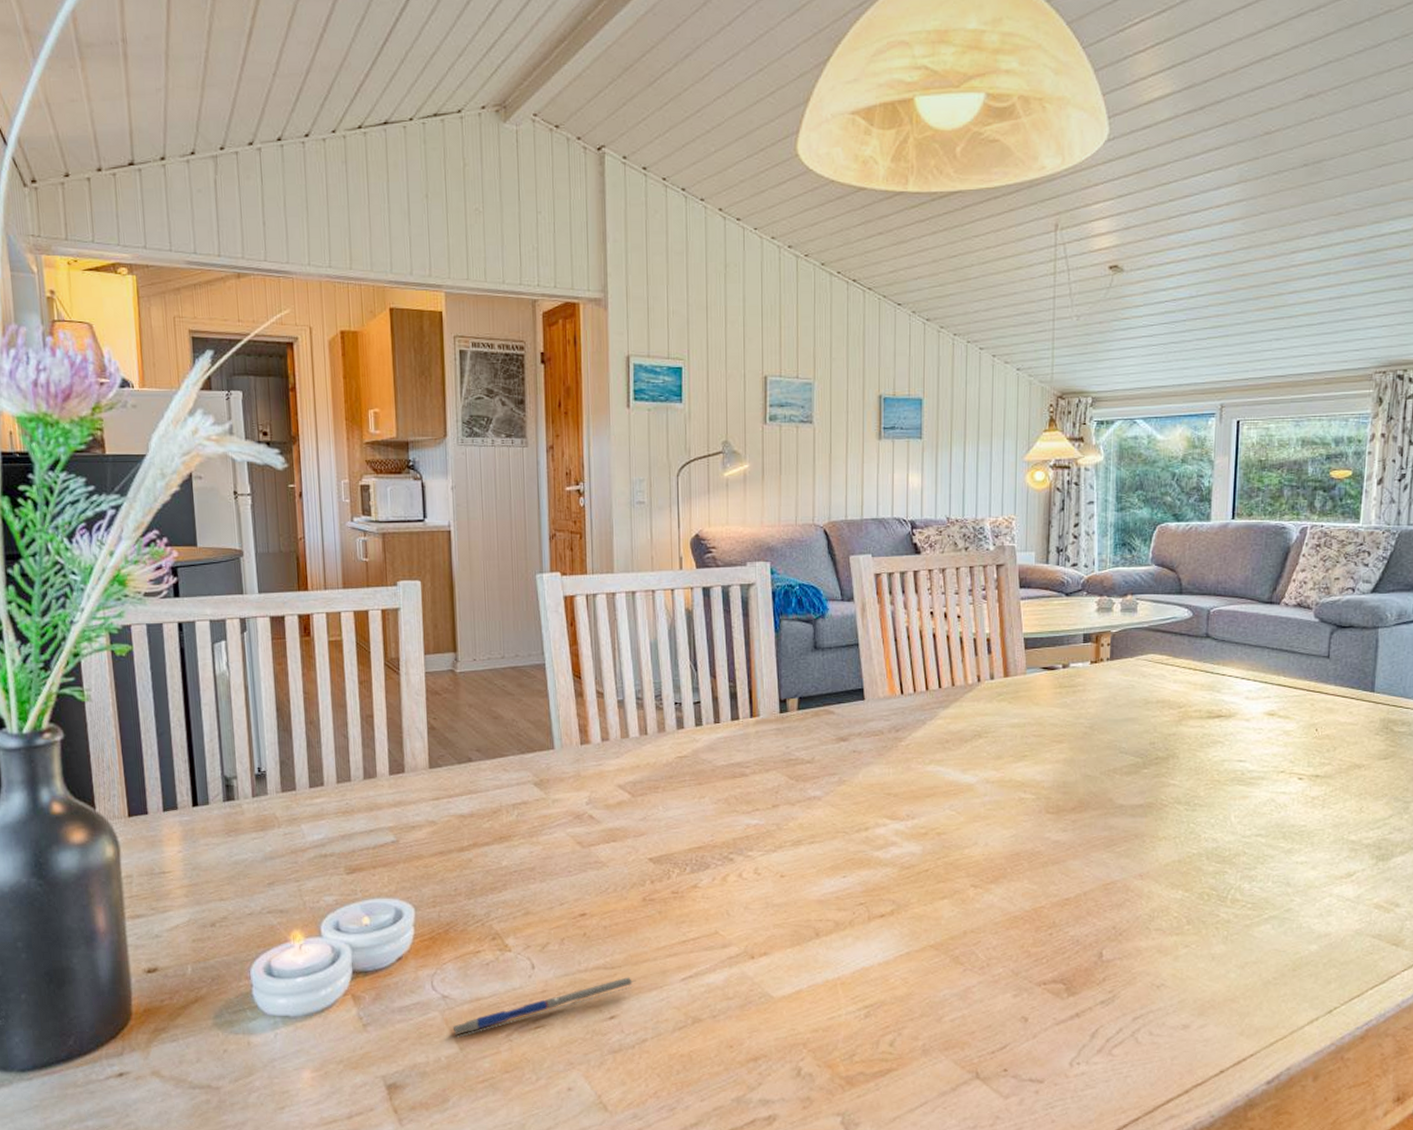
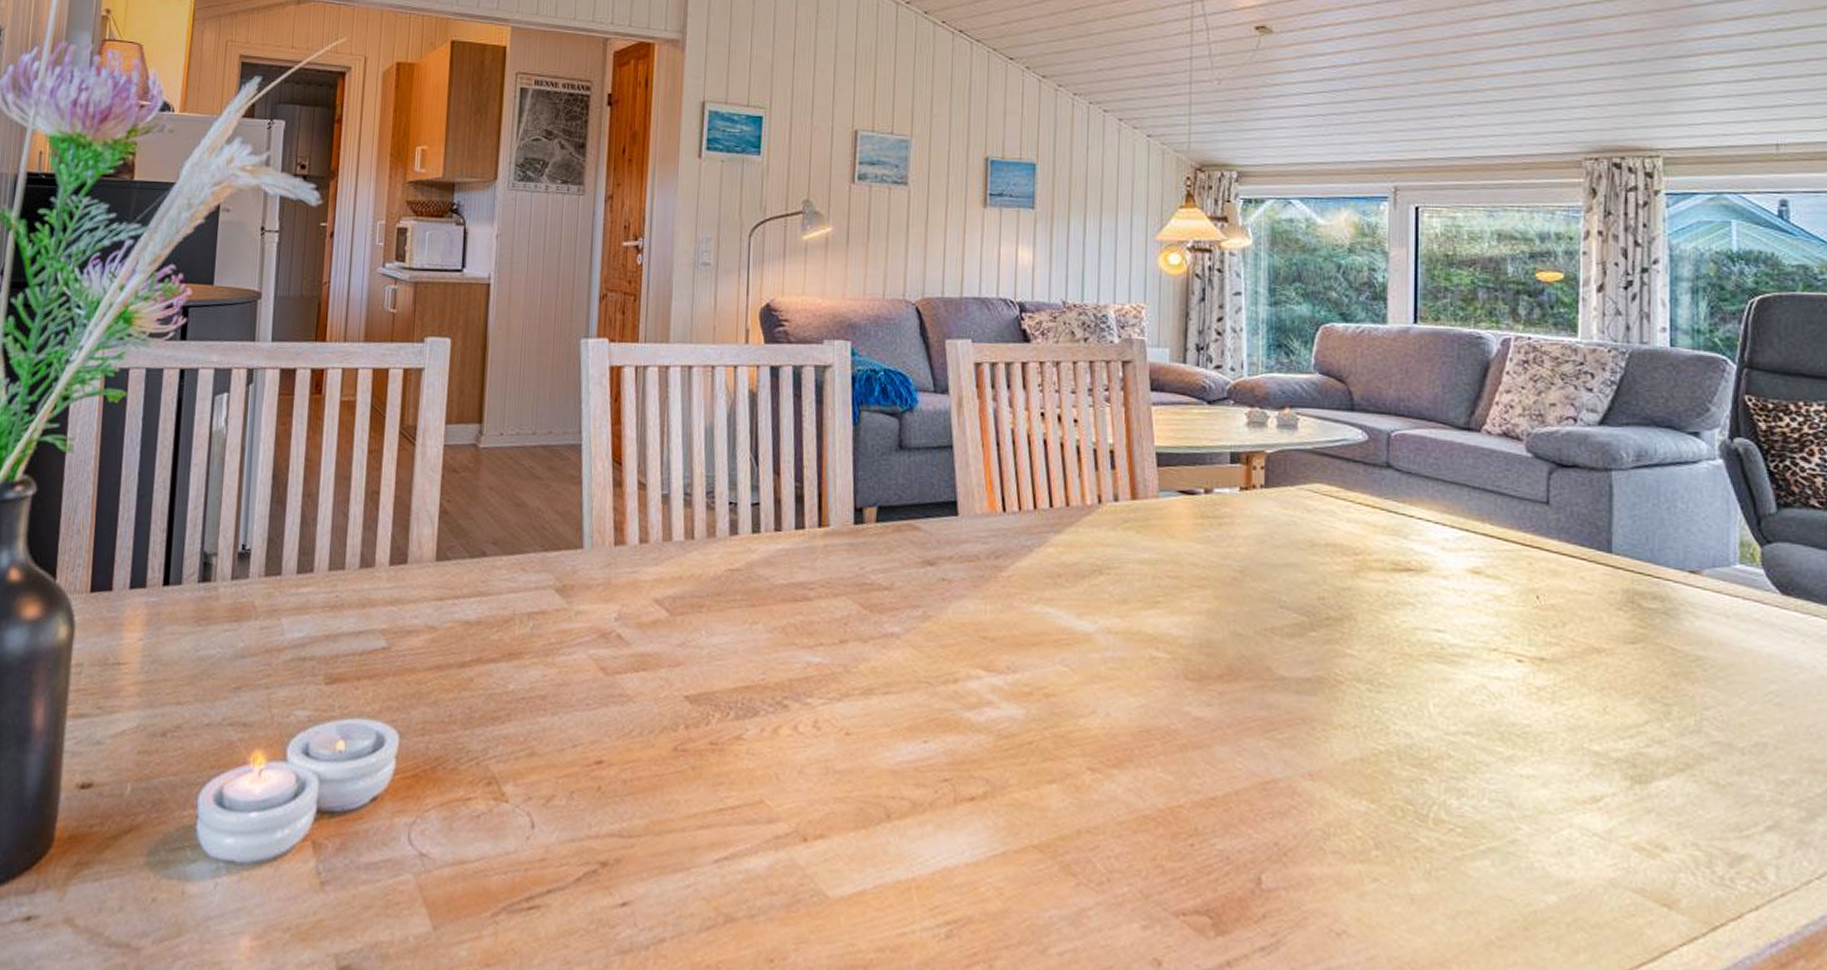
pen: present [452,976,636,1038] -> none [427,849,658,912]

